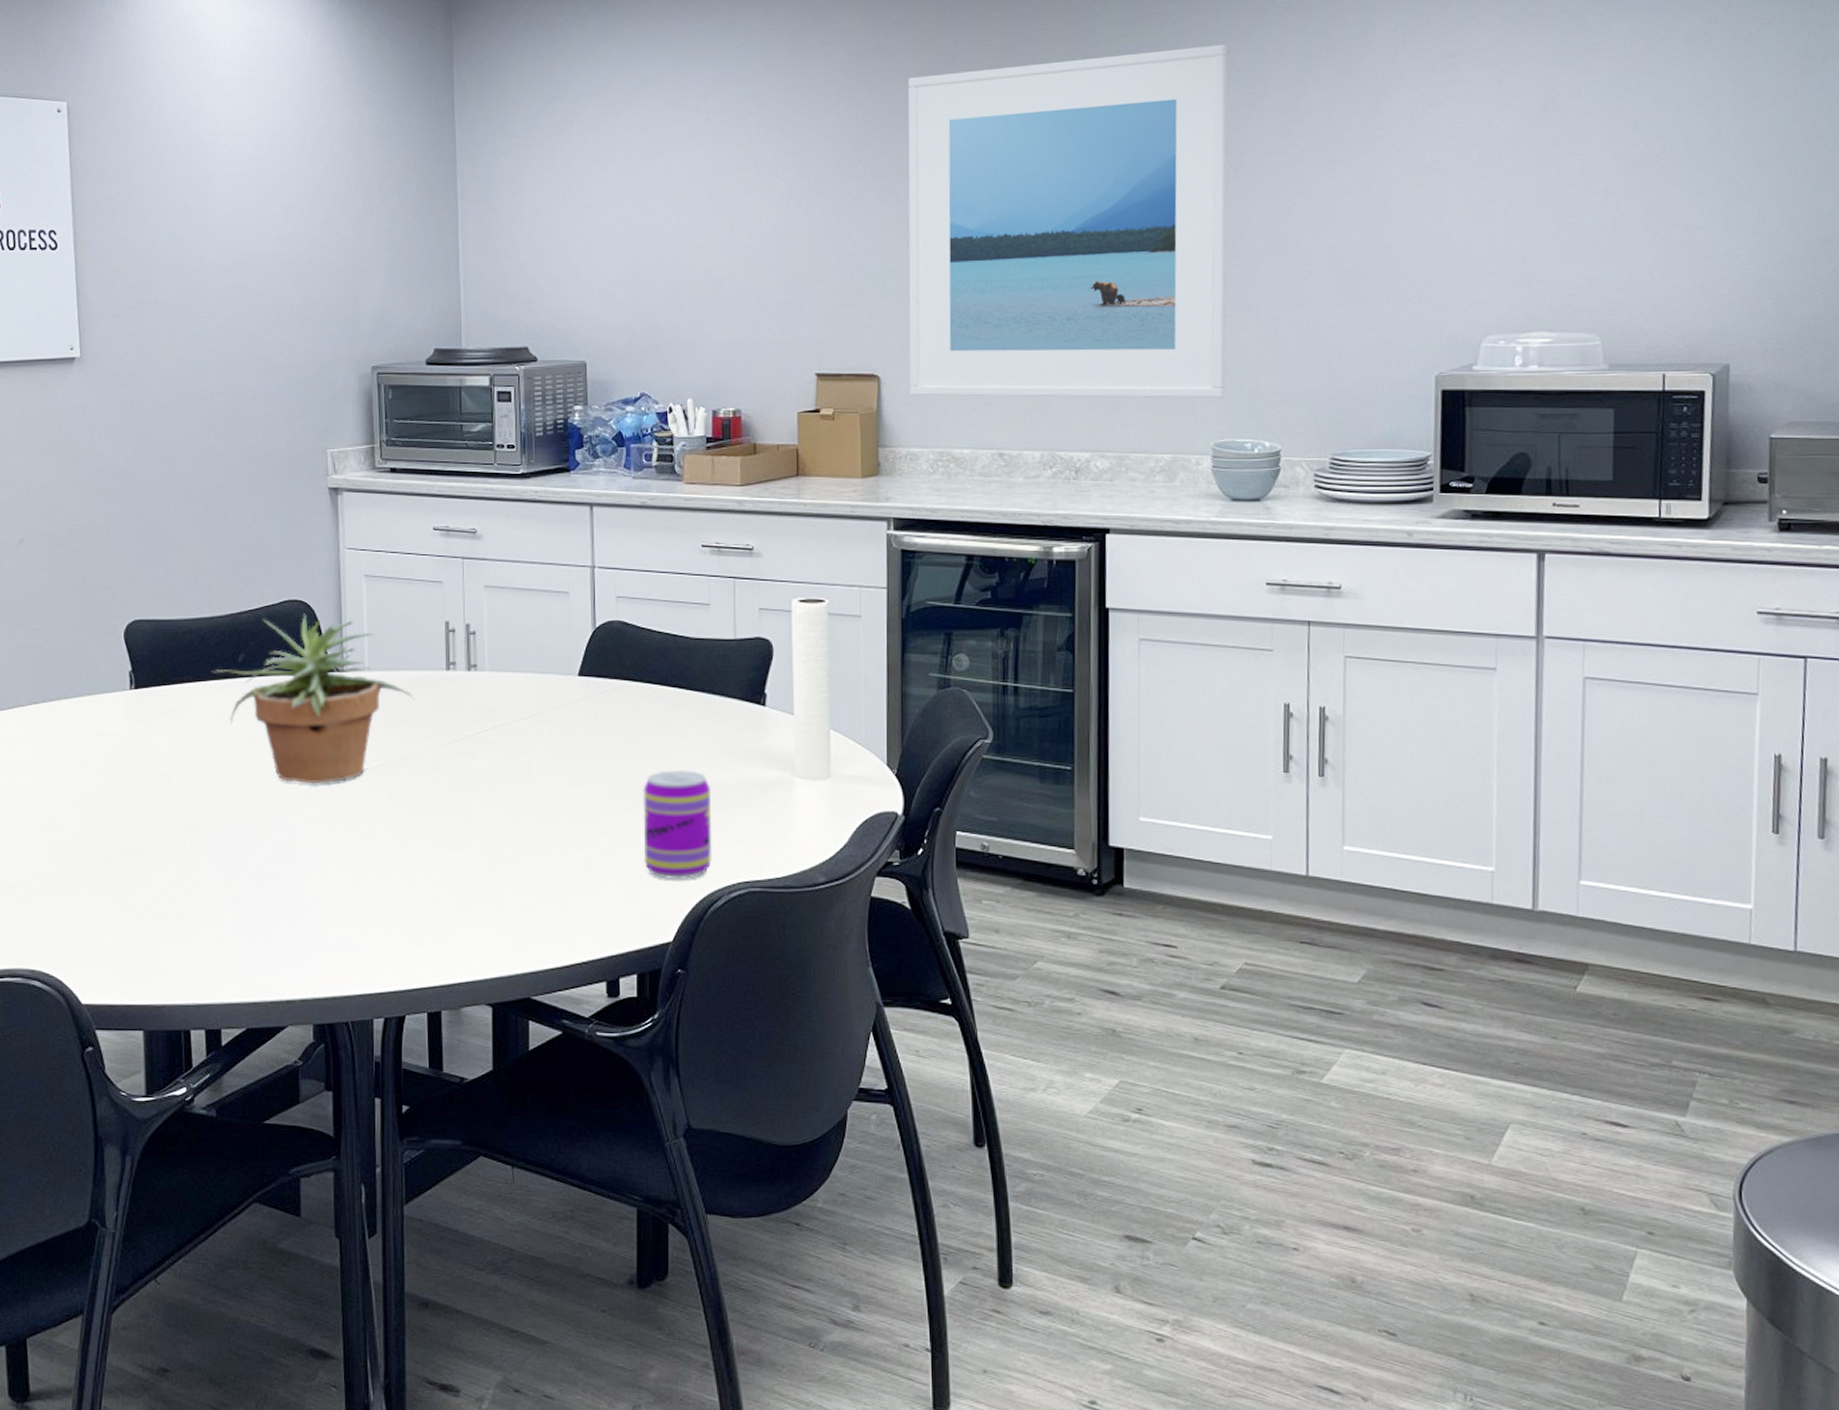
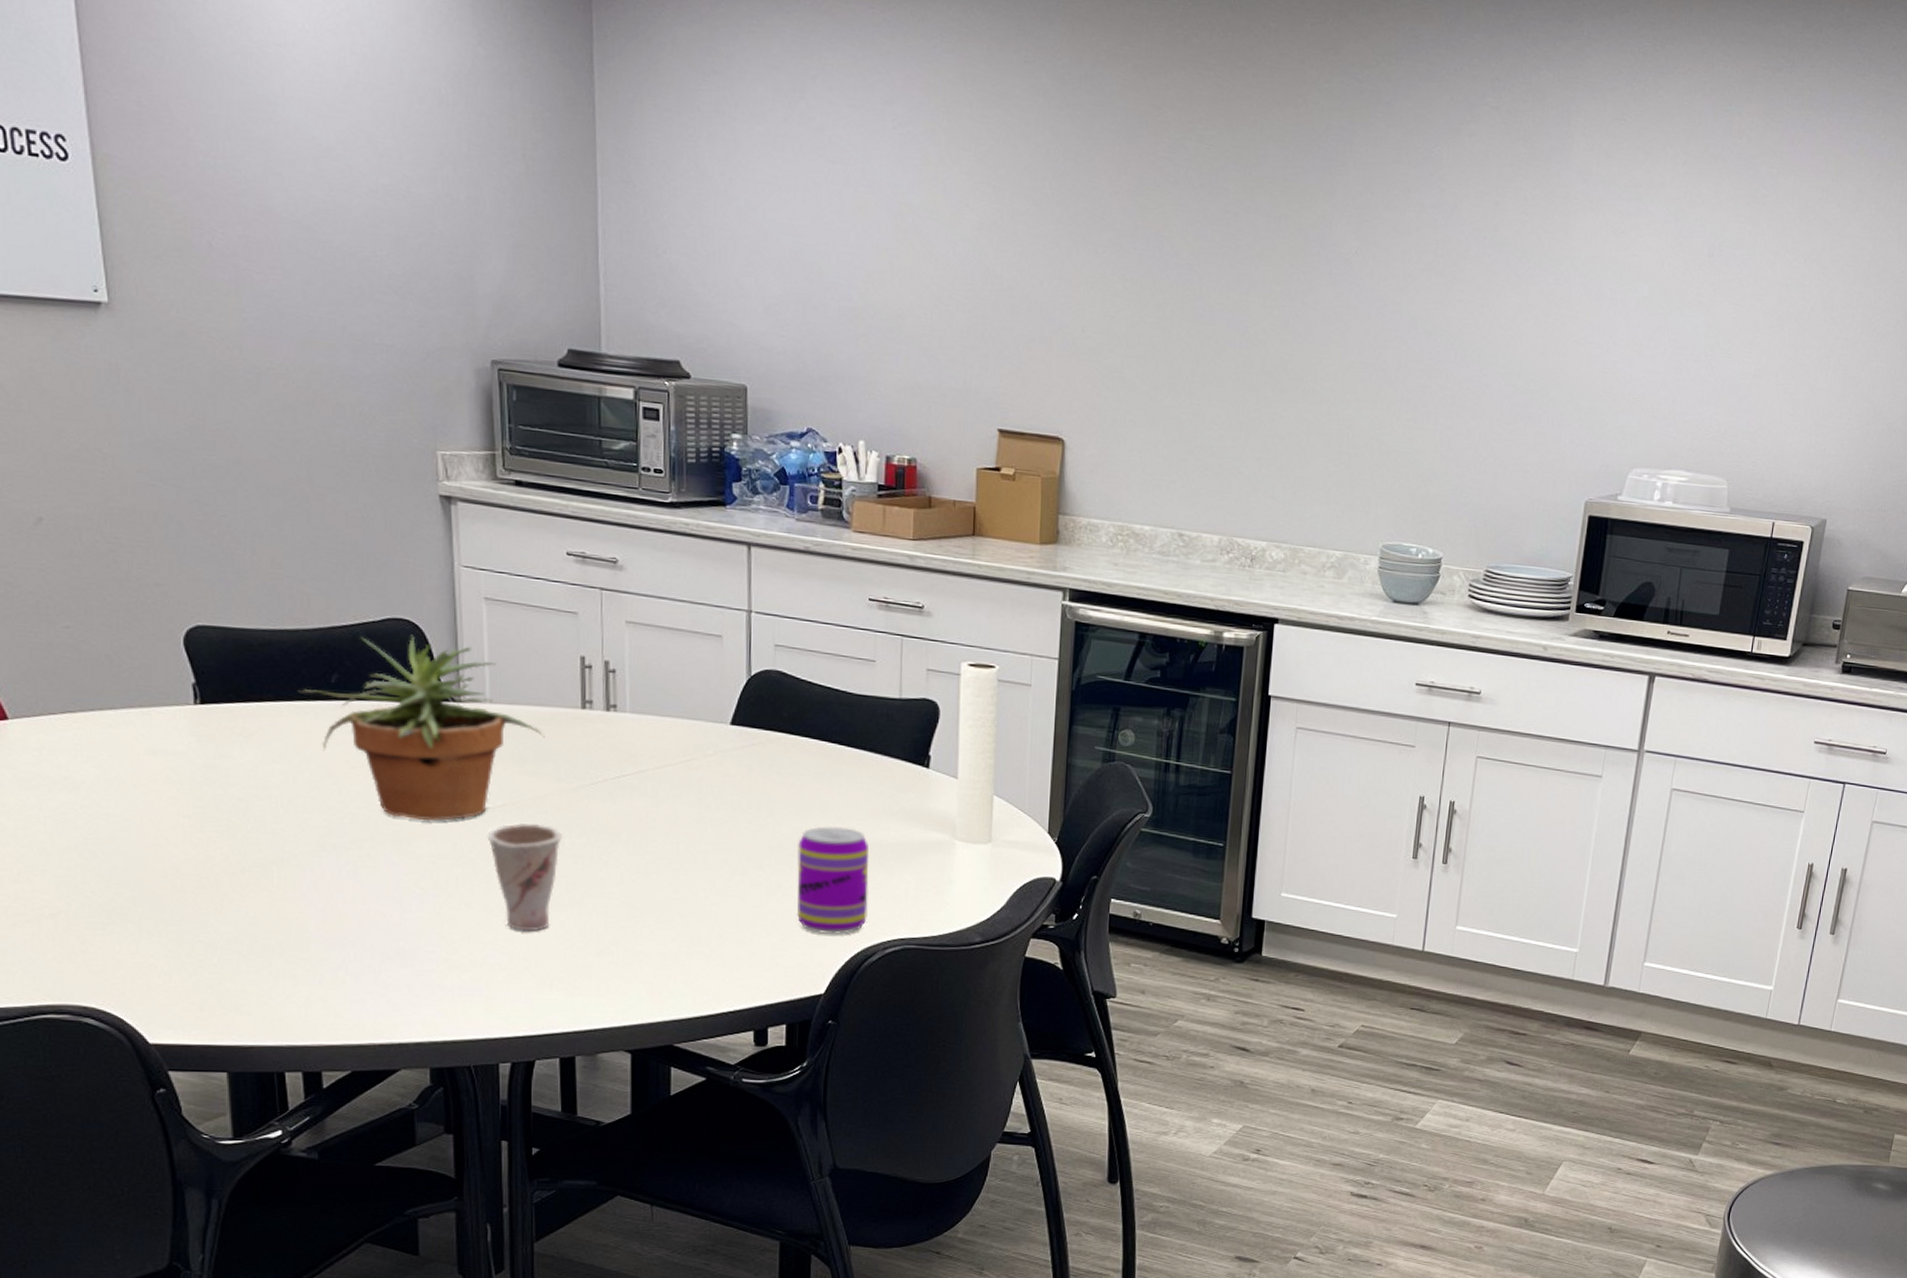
cup: none [365,781,429,887] -> present [487,823,562,932]
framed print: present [907,44,1228,399] -> none [1093,117,1436,502]

